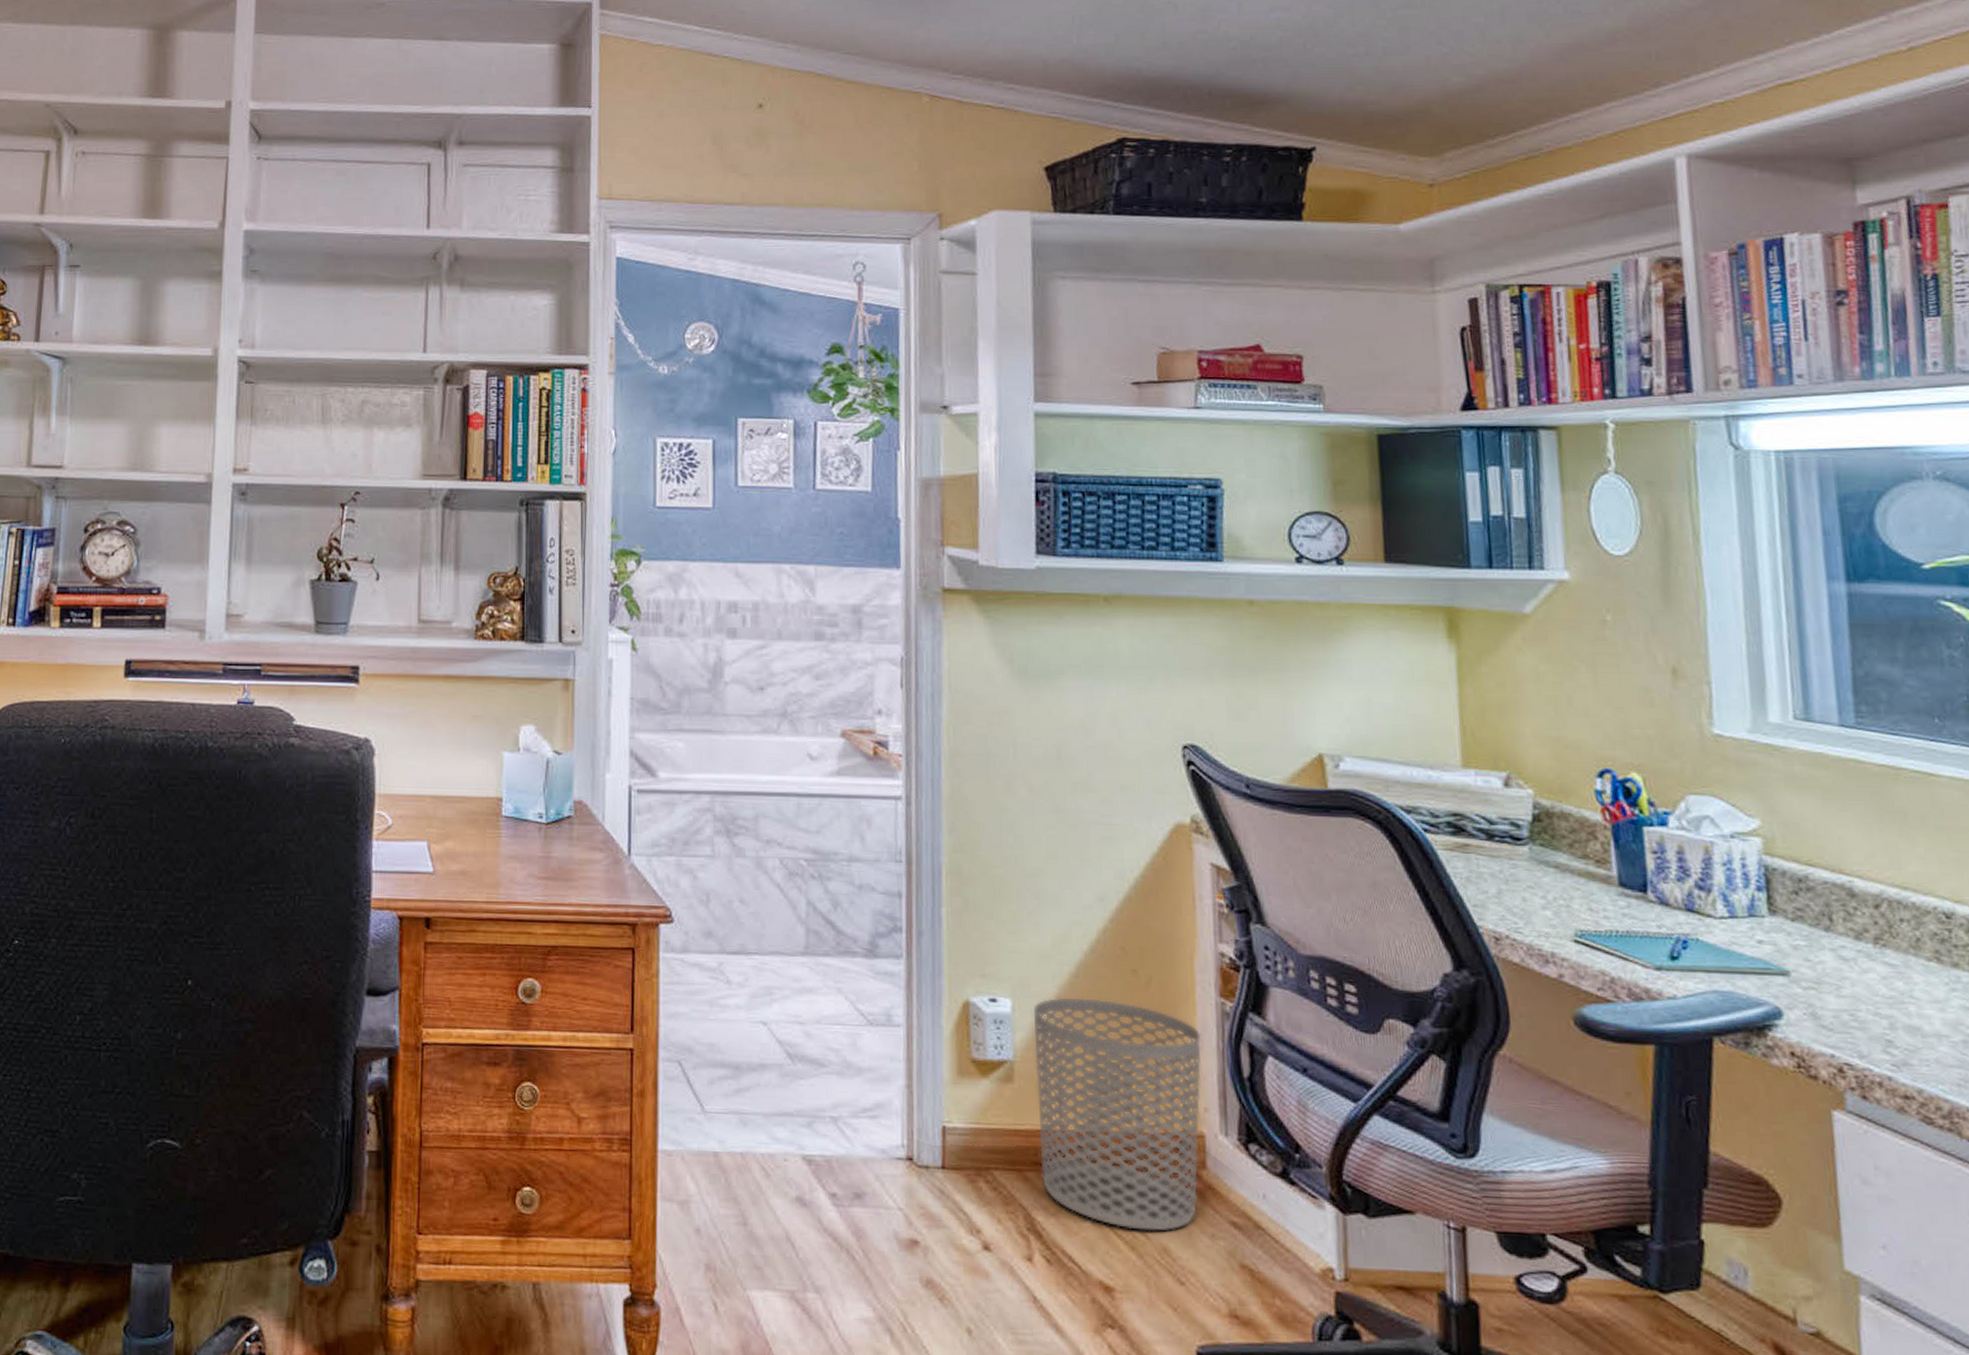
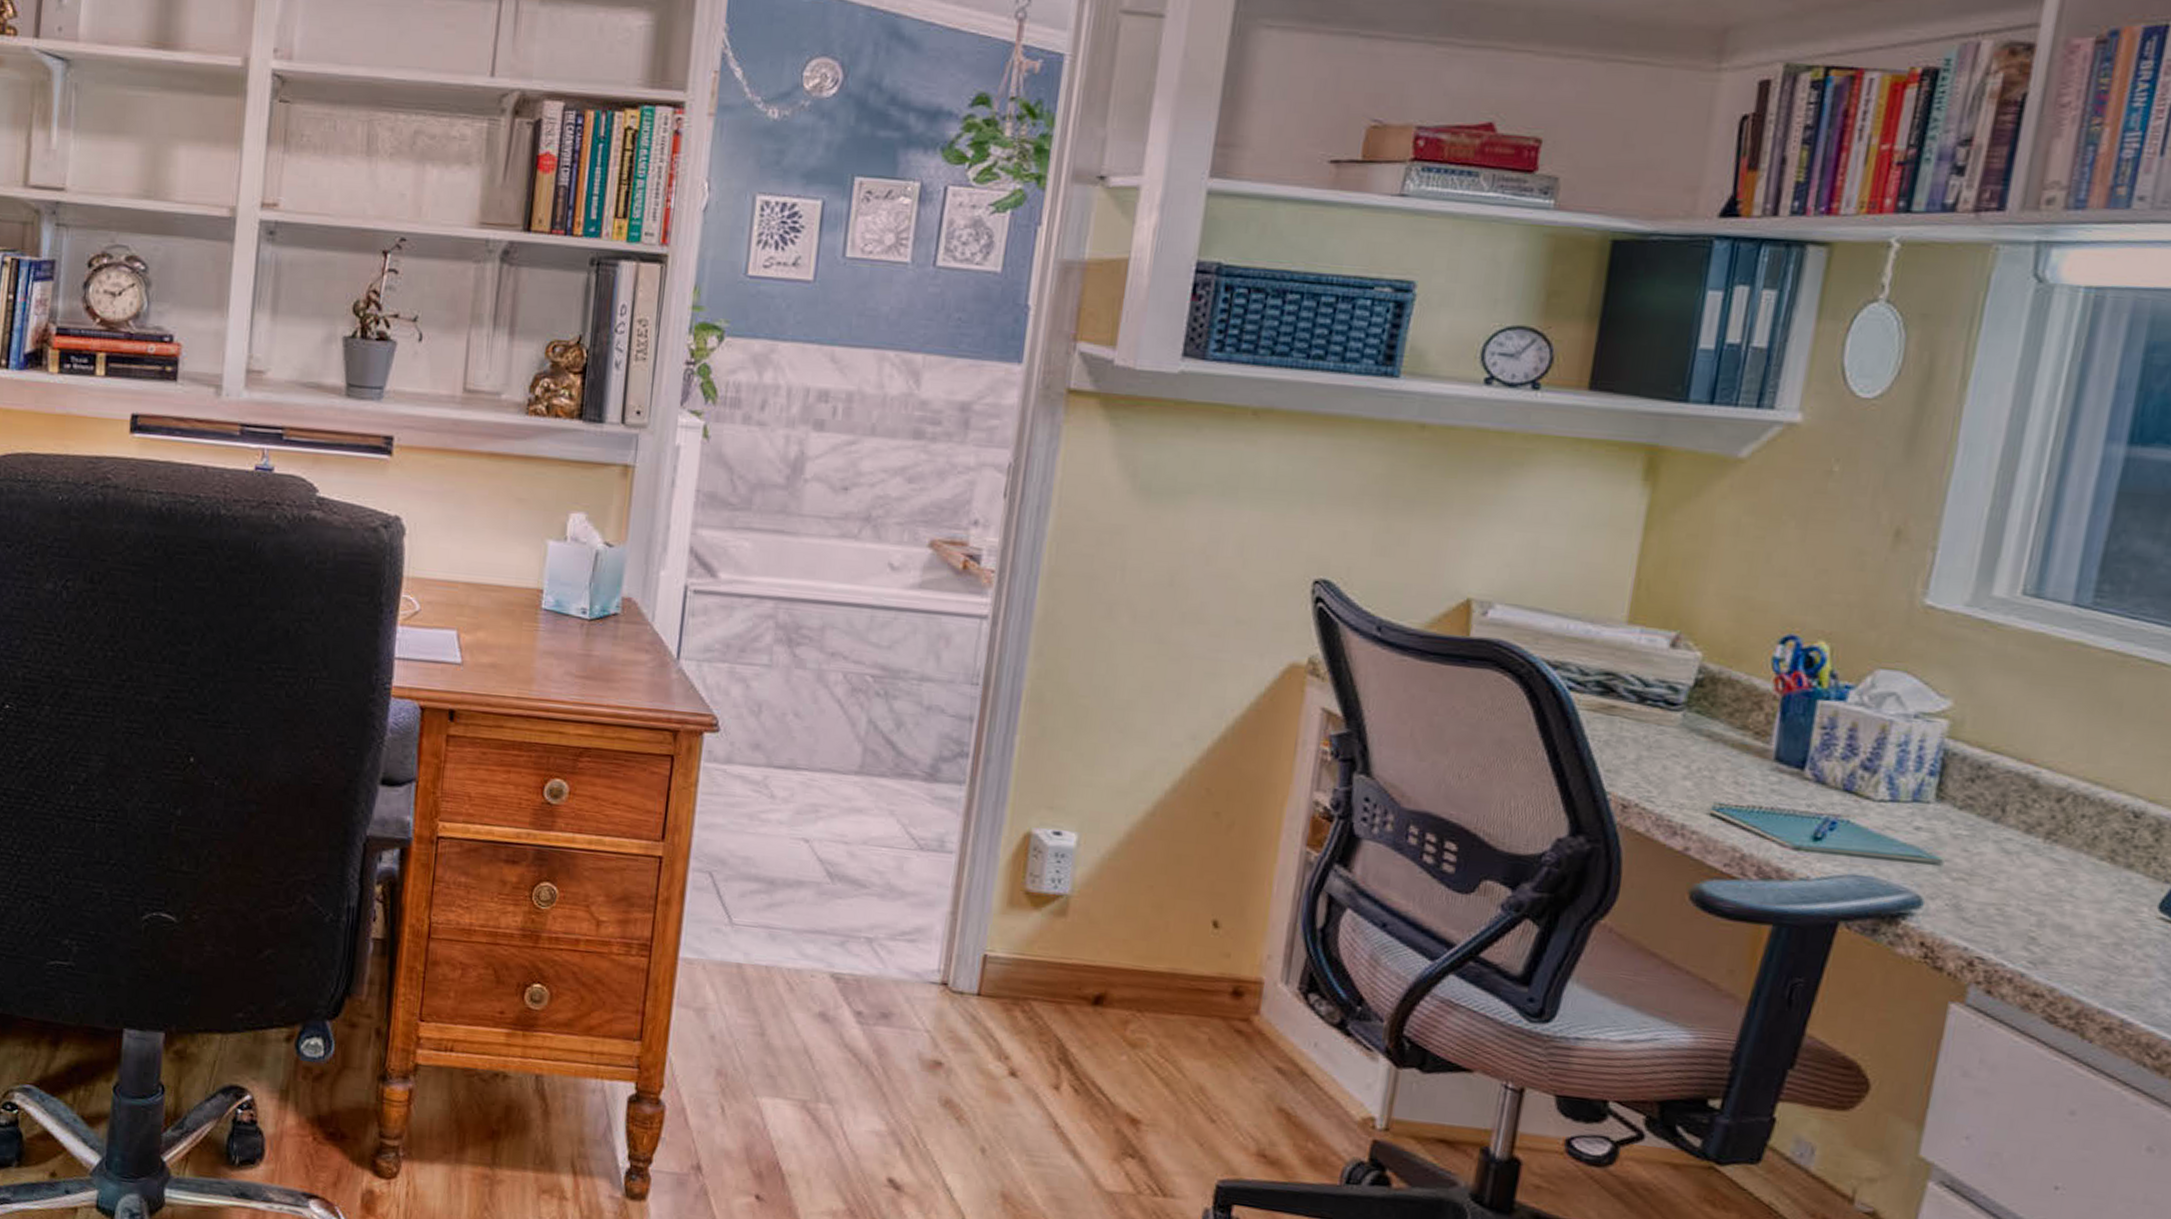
waste bin: present [1034,997,1202,1232] -> none [1082,835,1279,1072]

